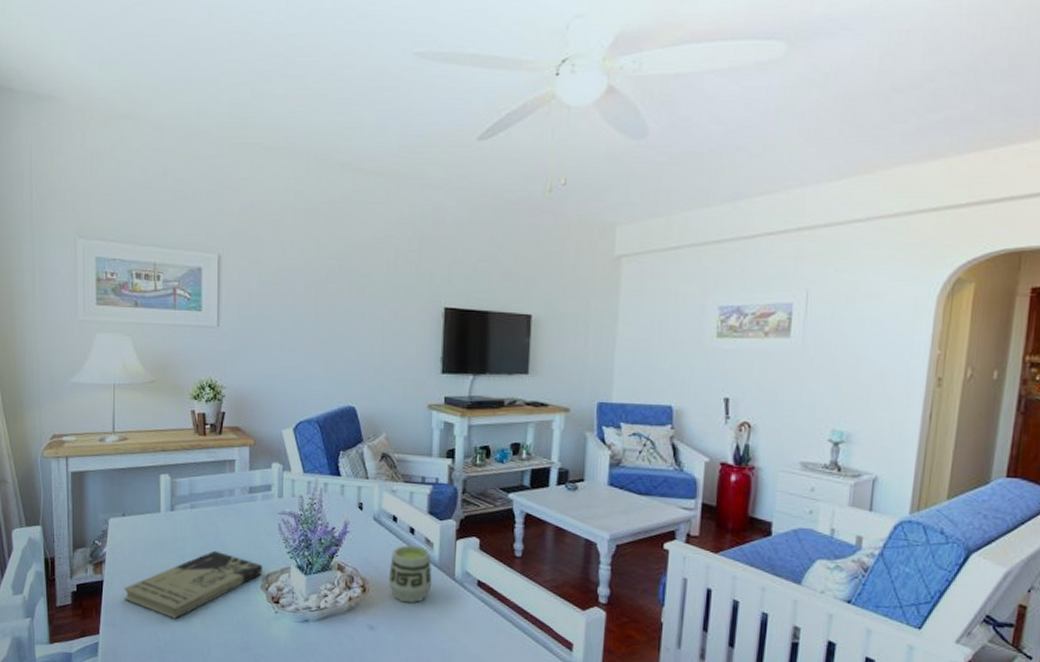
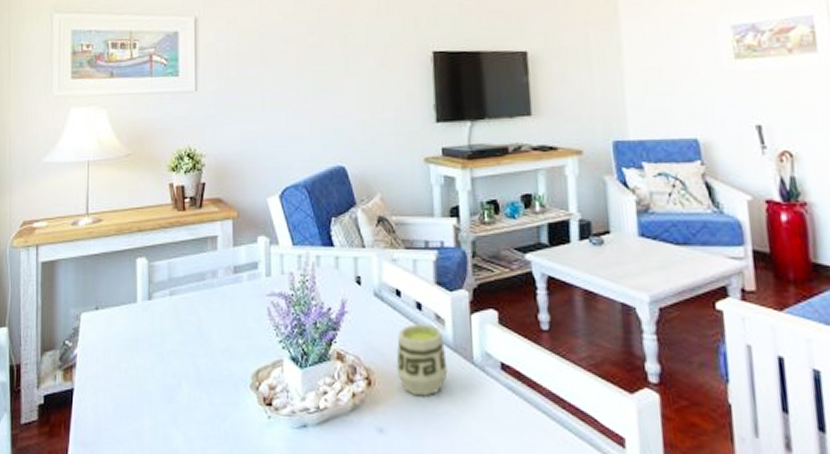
book: present [124,550,263,619] -> none [96,344,252,432]

